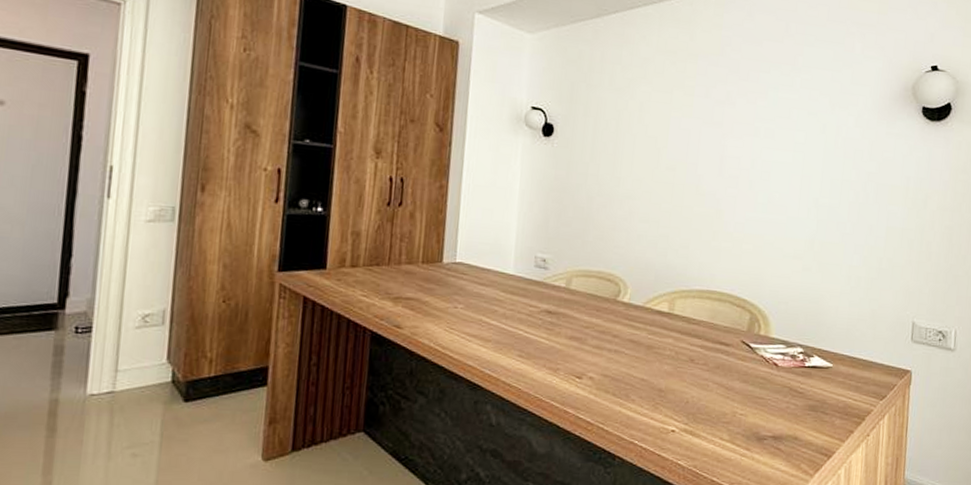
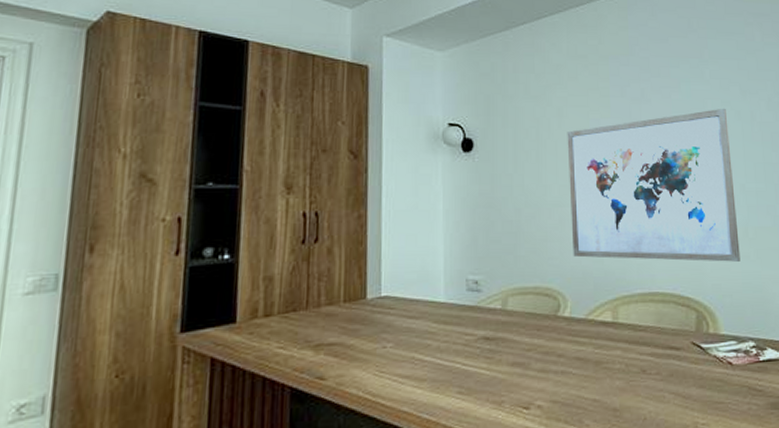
wall art: none [638,119,812,272] -> present [567,108,740,262]

